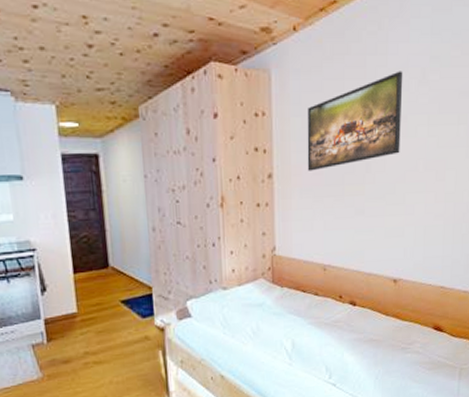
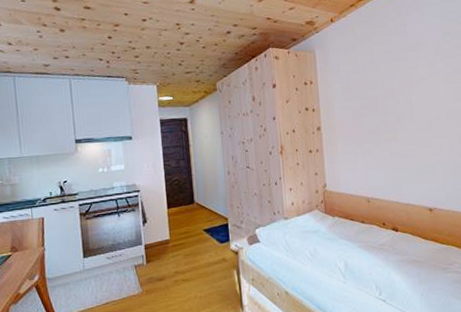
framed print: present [307,71,403,171] -> none [346,44,424,124]

